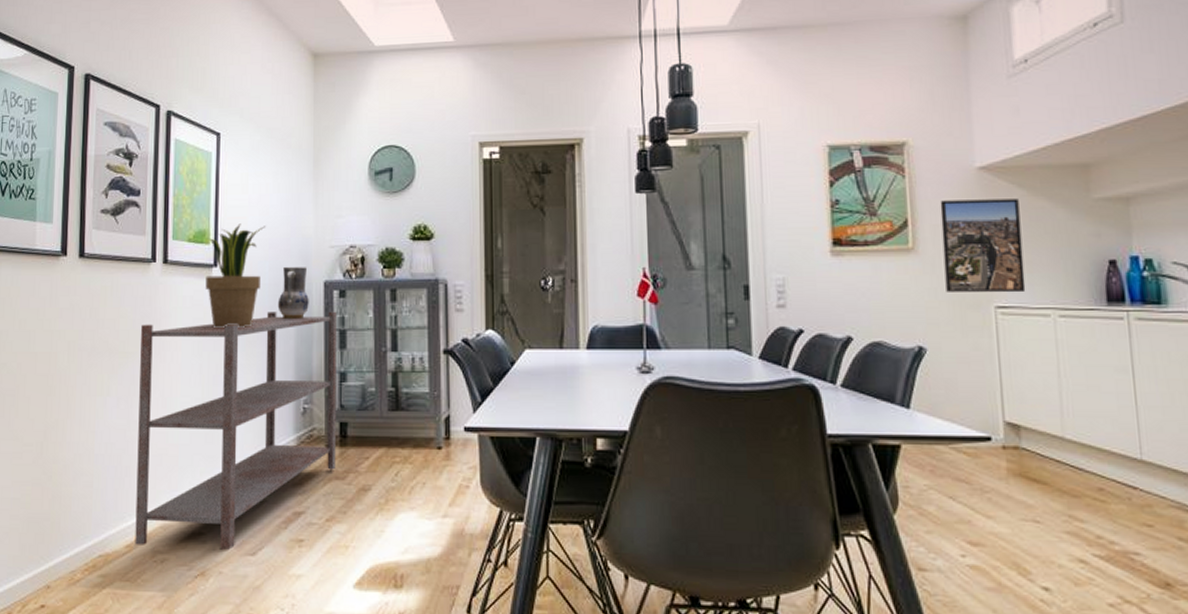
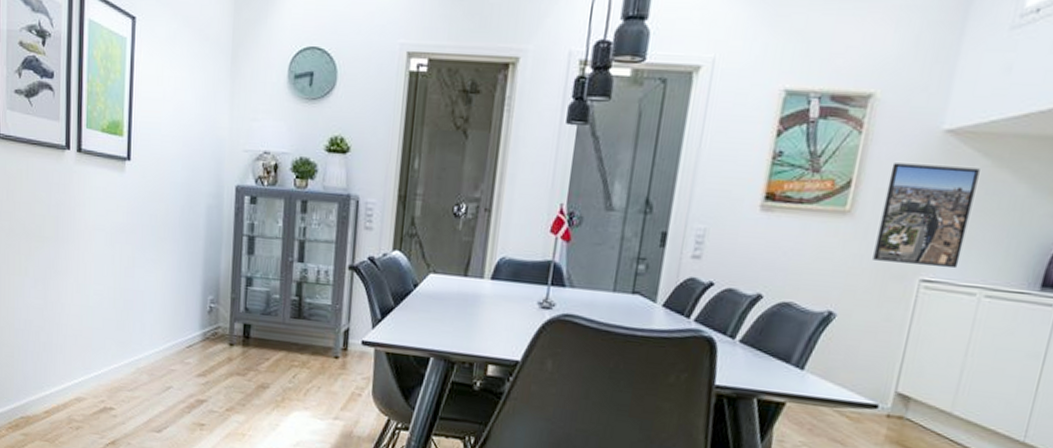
shelving unit: present [135,311,337,550] -> none [53,211,247,426]
potted plant: present [205,223,265,328] -> none [118,117,179,224]
vase: present [277,266,309,320] -> none [189,166,220,222]

